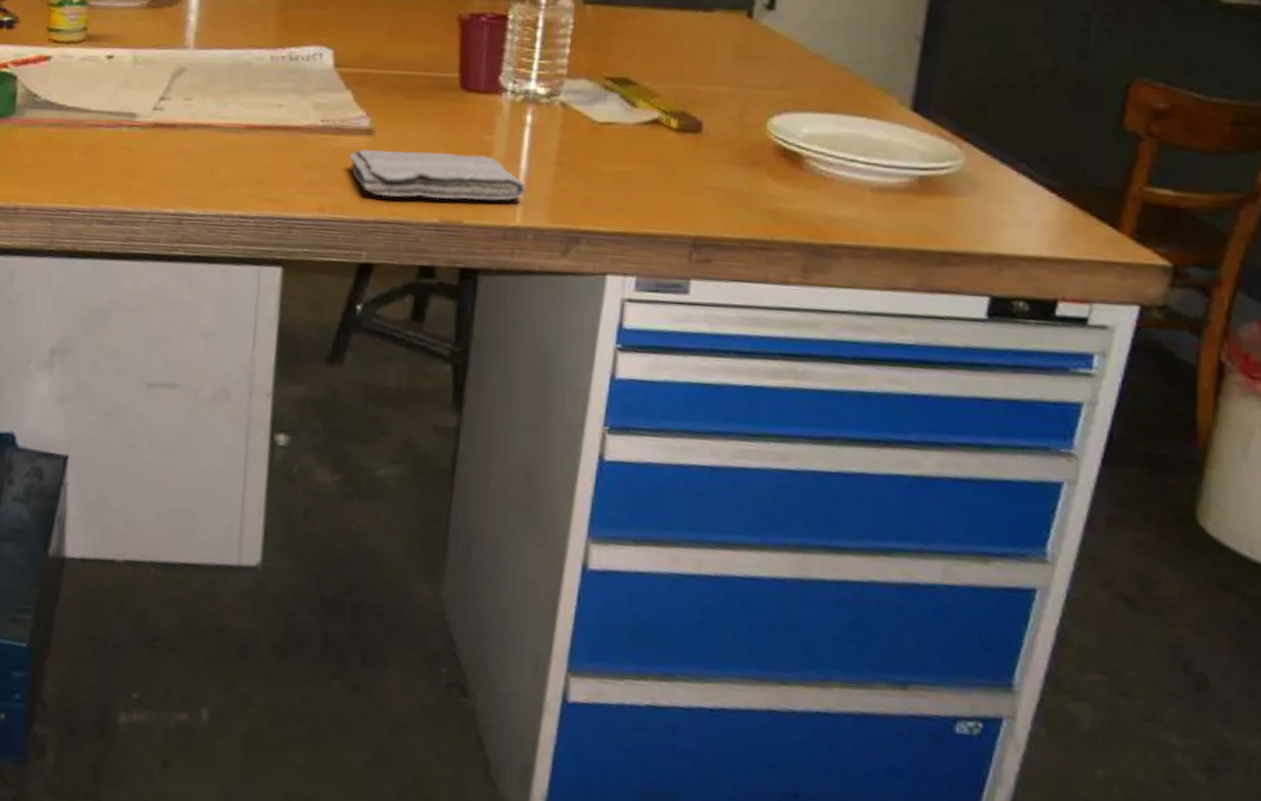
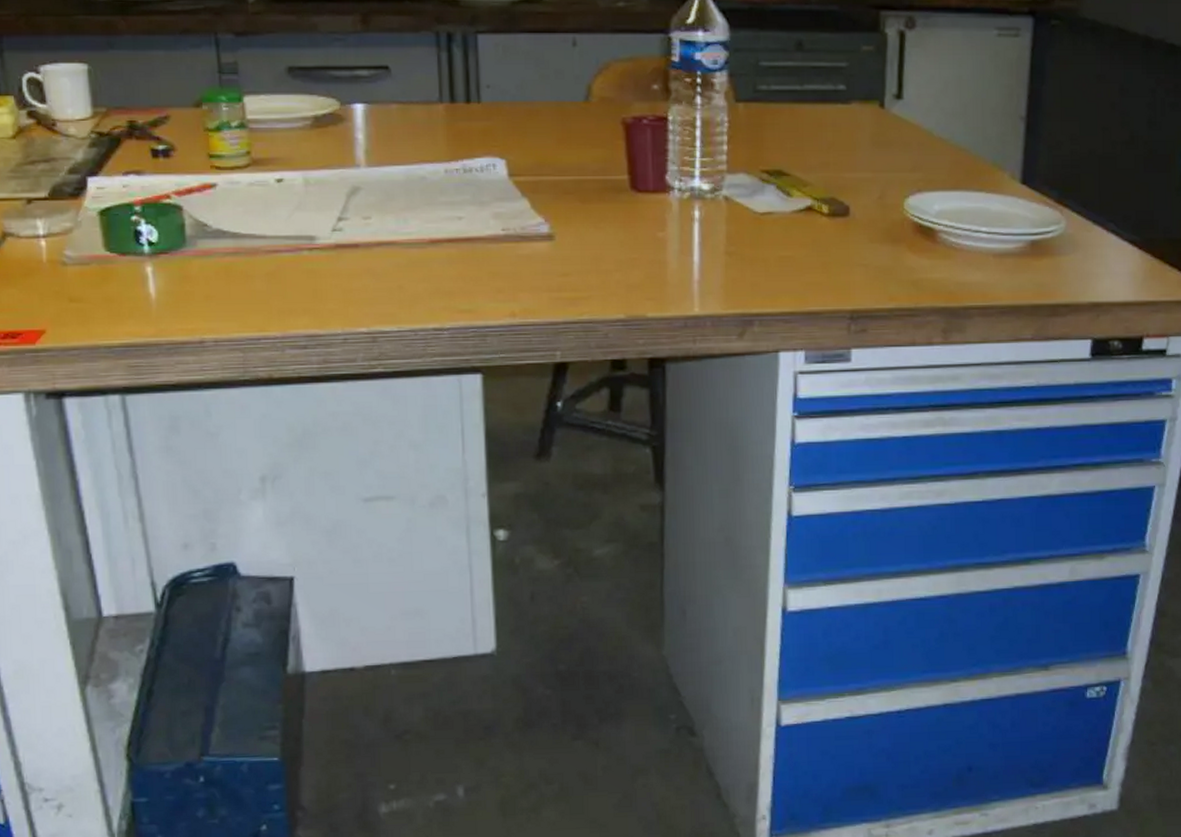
washcloth: present [348,149,527,201] -> none [533,252,701,298]

